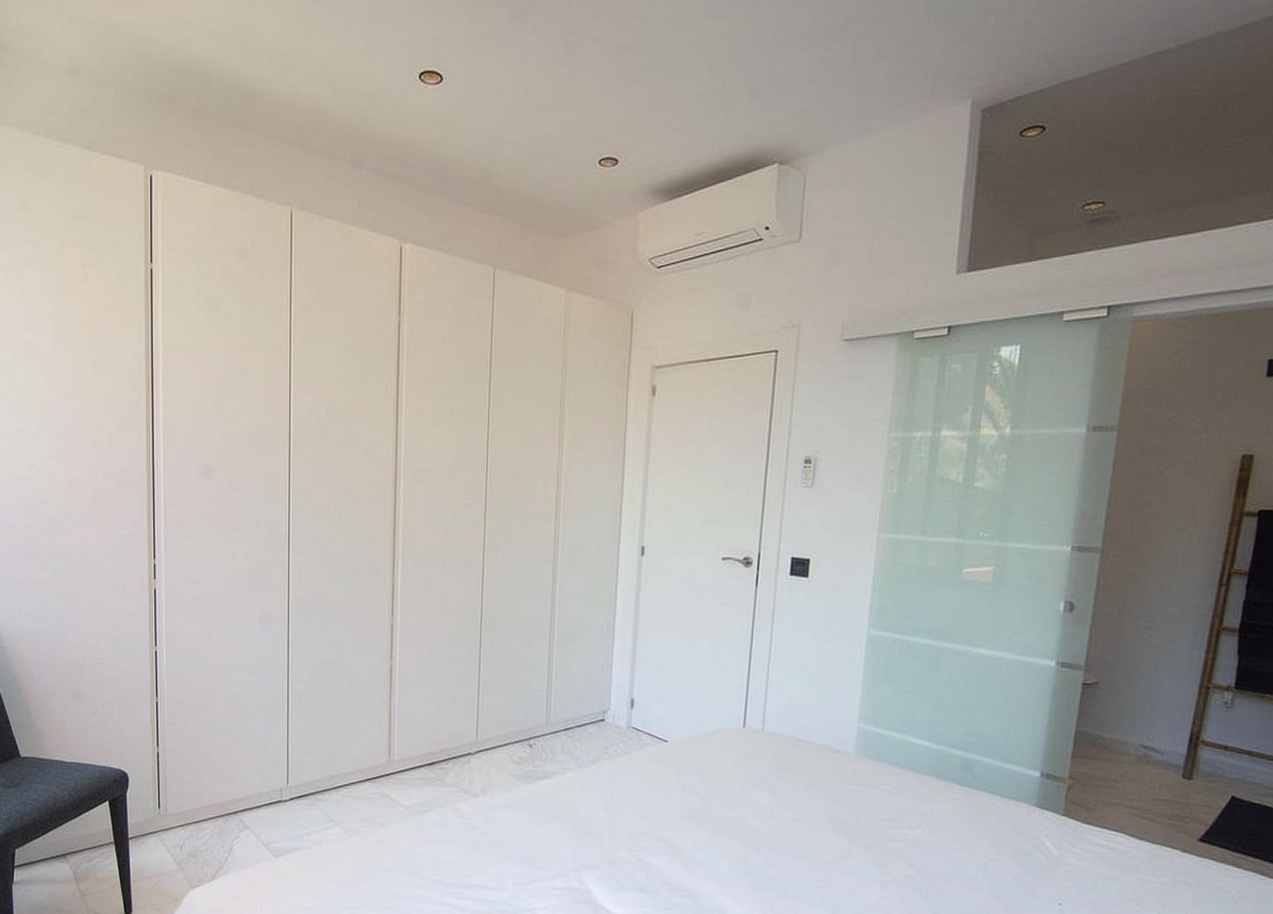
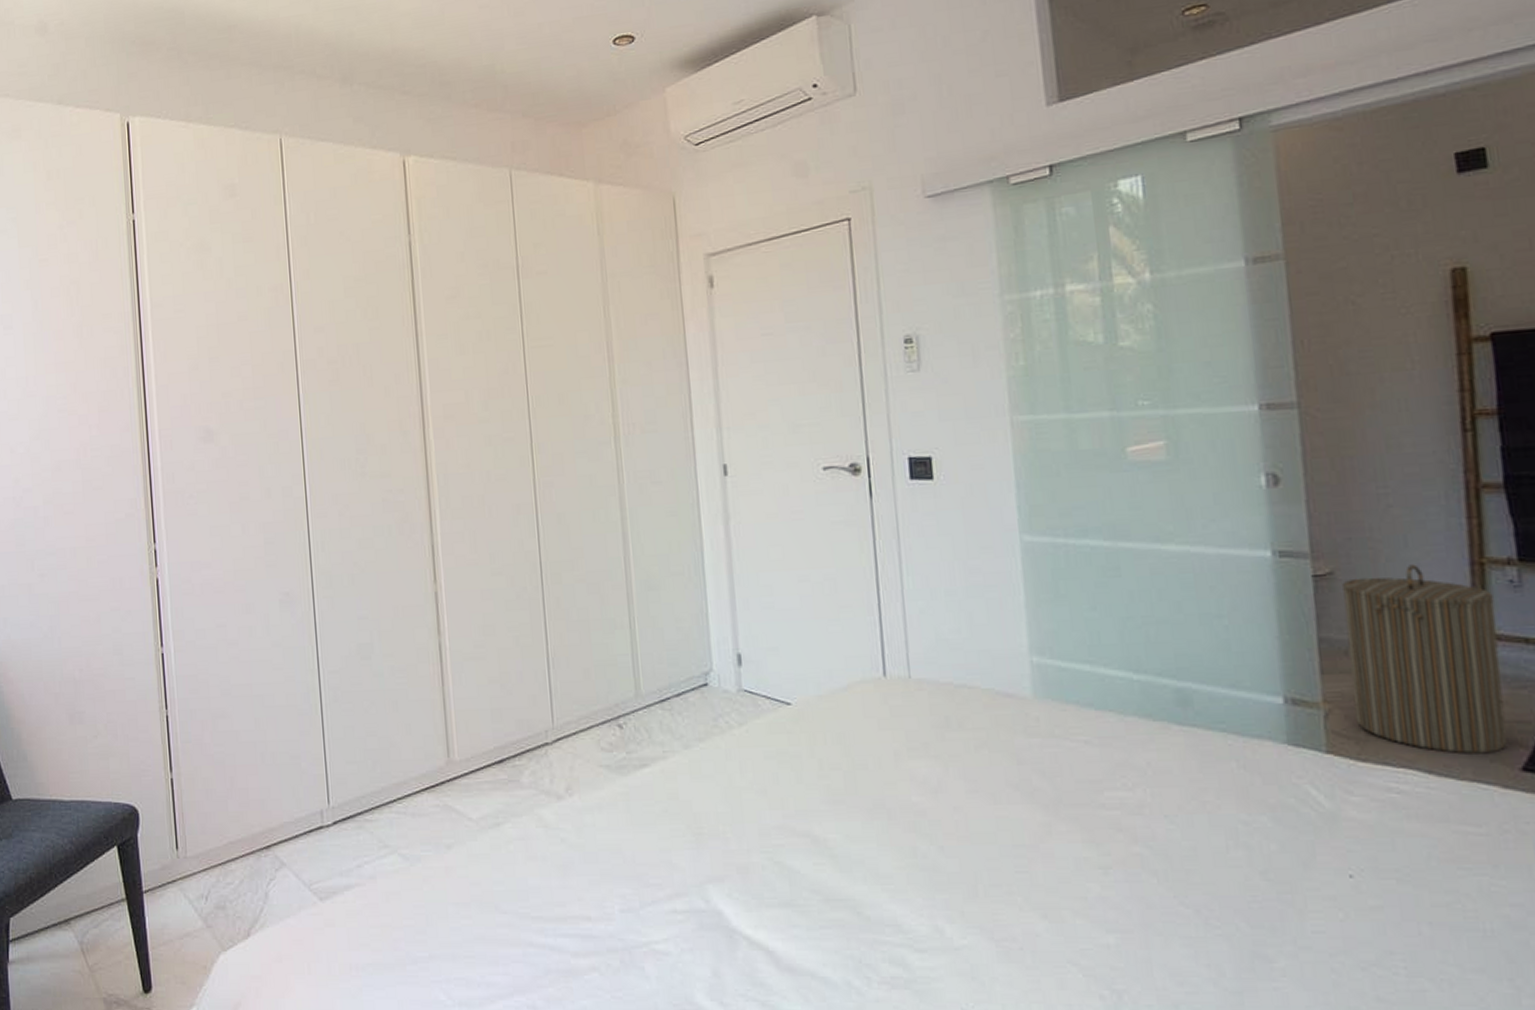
laundry hamper: none [1089,683,1210,827] -> present [1342,564,1507,754]

